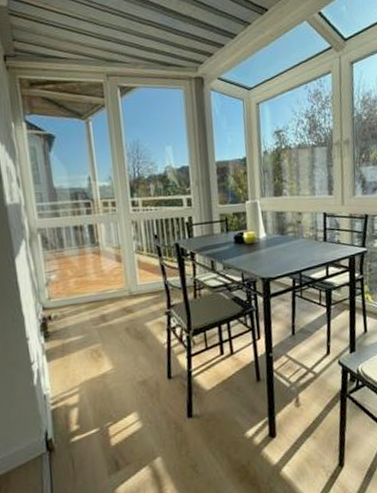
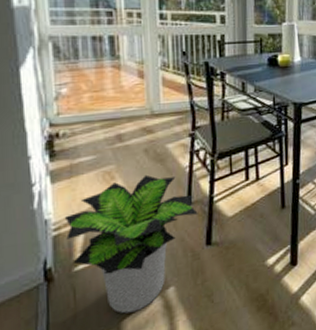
potted plant: none [60,351,178,482] -> present [64,174,198,314]

